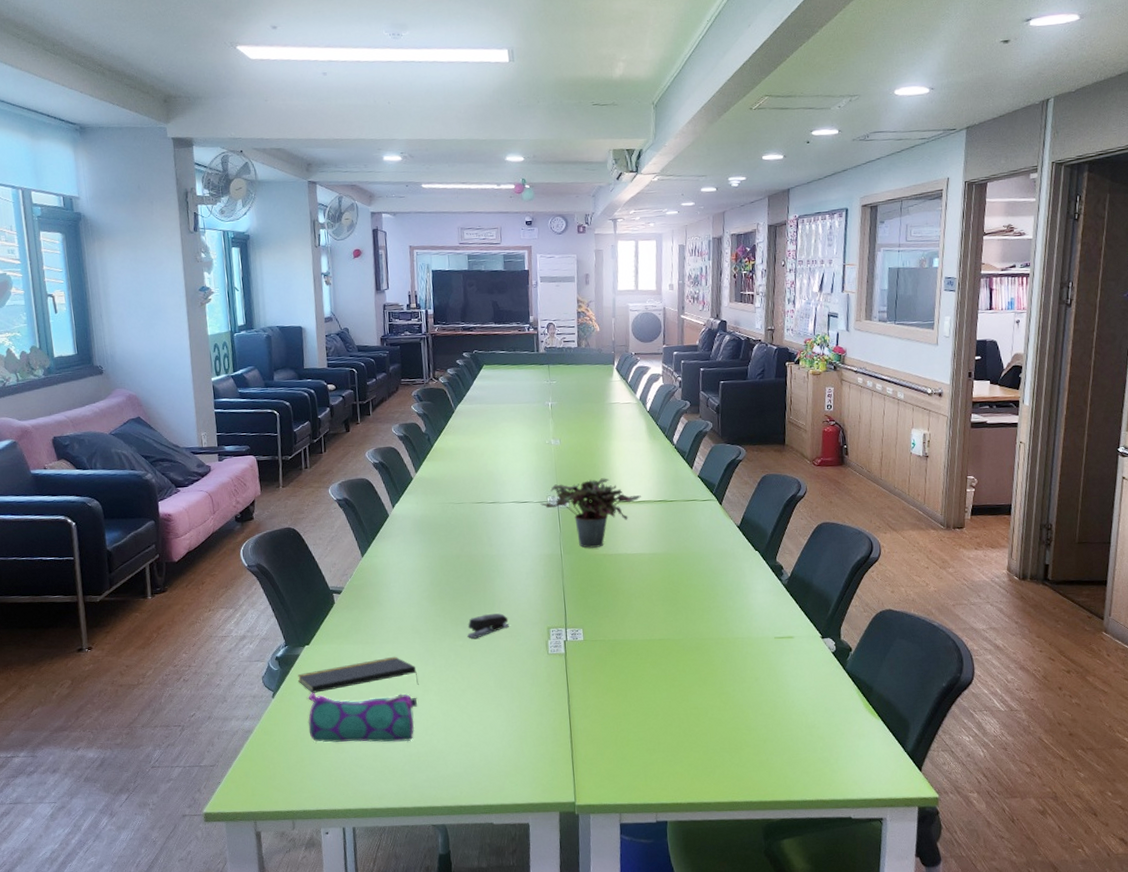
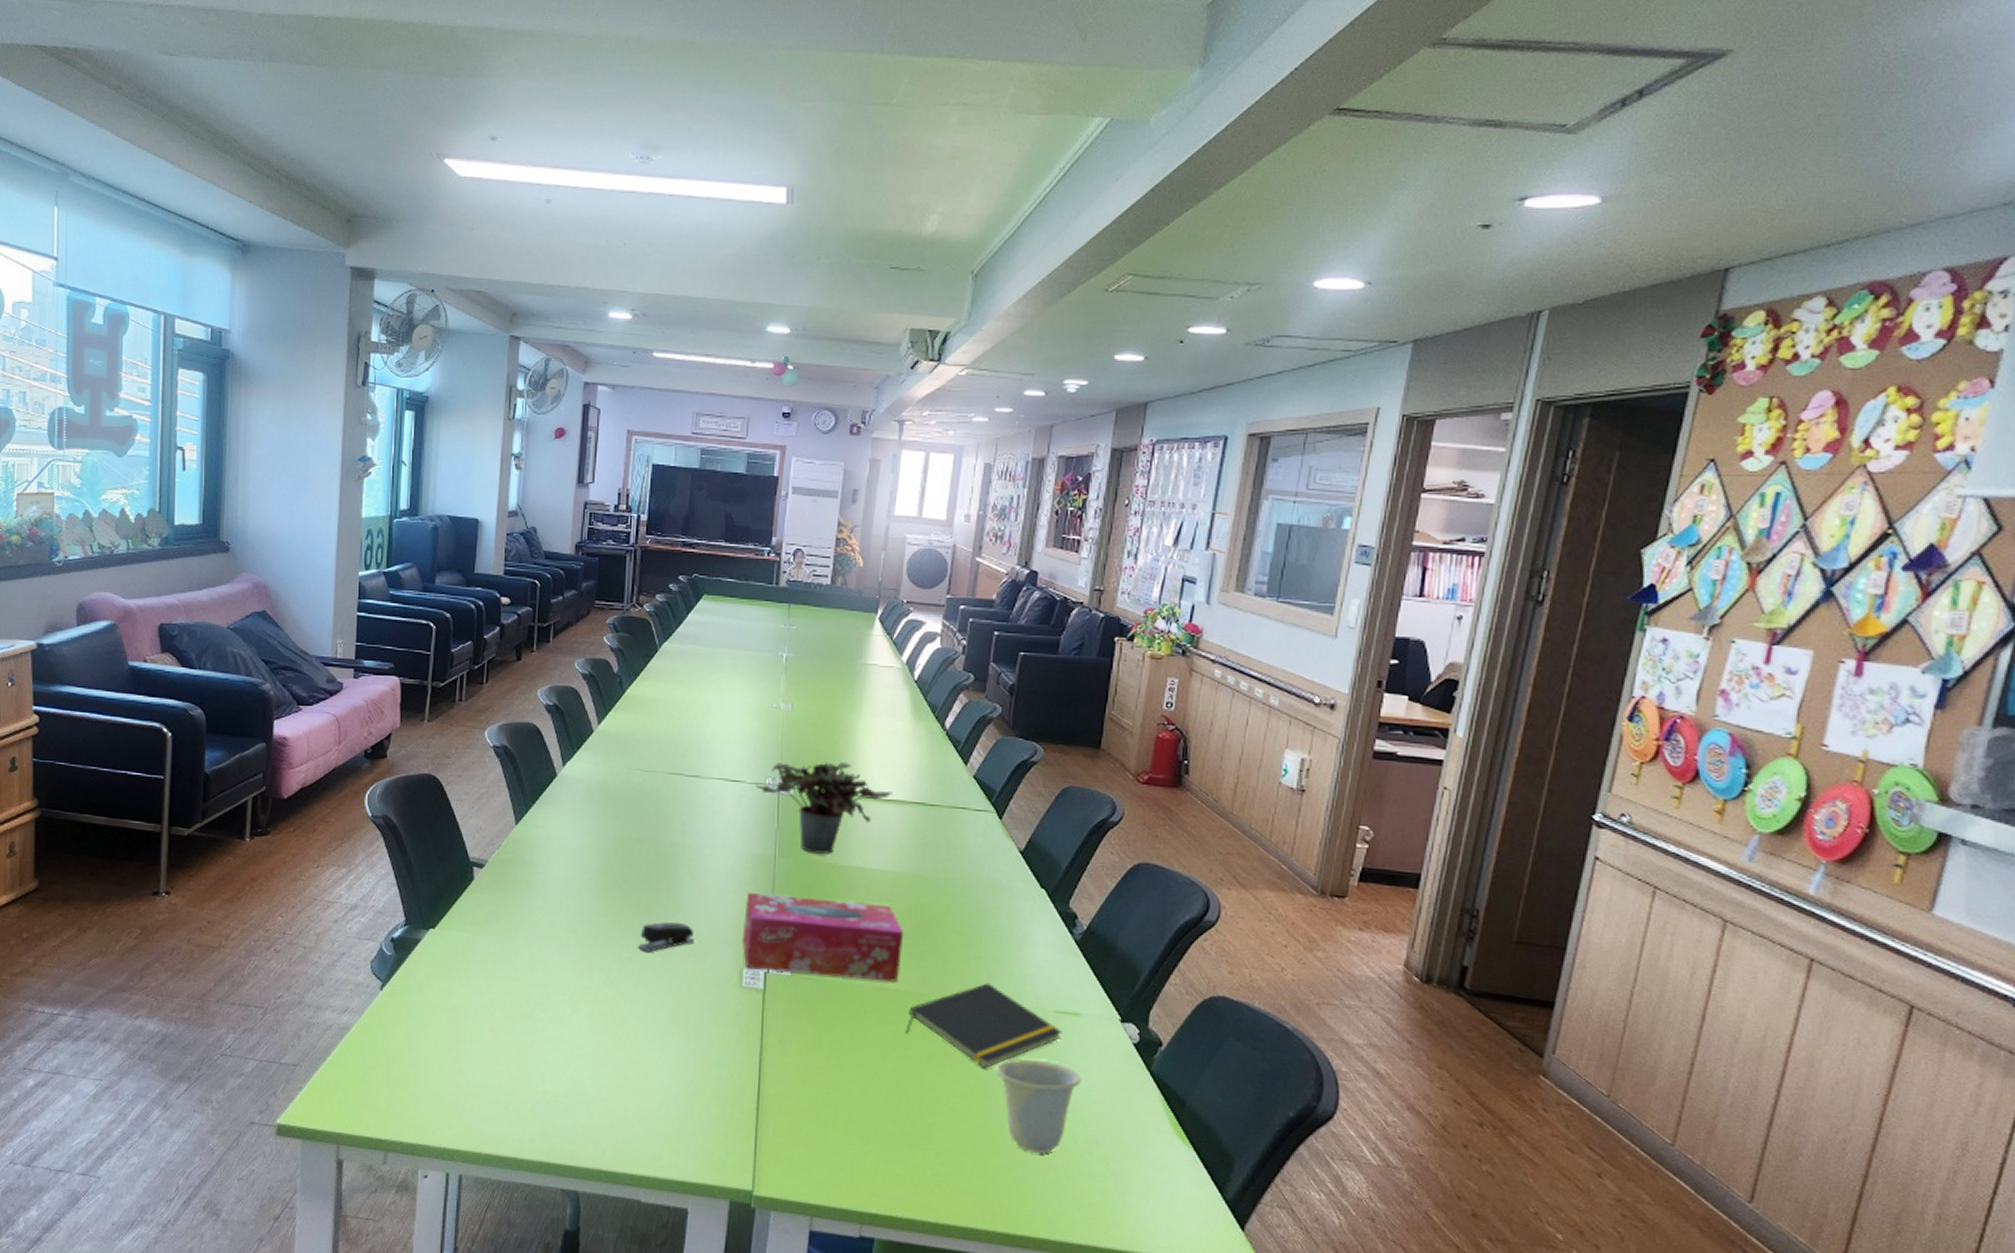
notepad: present [298,656,419,693] -> none [415,959,568,1002]
pencil case: present [308,693,418,743] -> none [420,991,563,1075]
tissue box: none [544,579,662,640] -> present [742,892,904,982]
notepad: none [671,624,782,687] -> present [905,982,1062,1069]
cup: none [739,674,799,741] -> present [996,1059,1082,1153]

